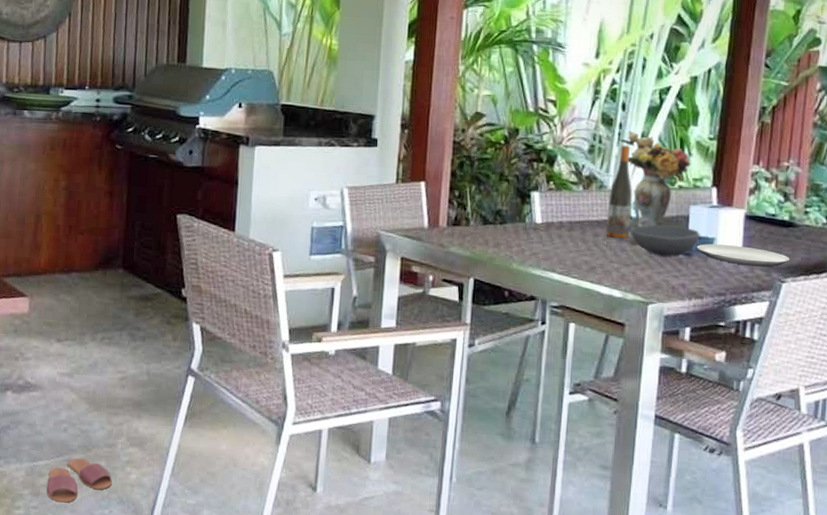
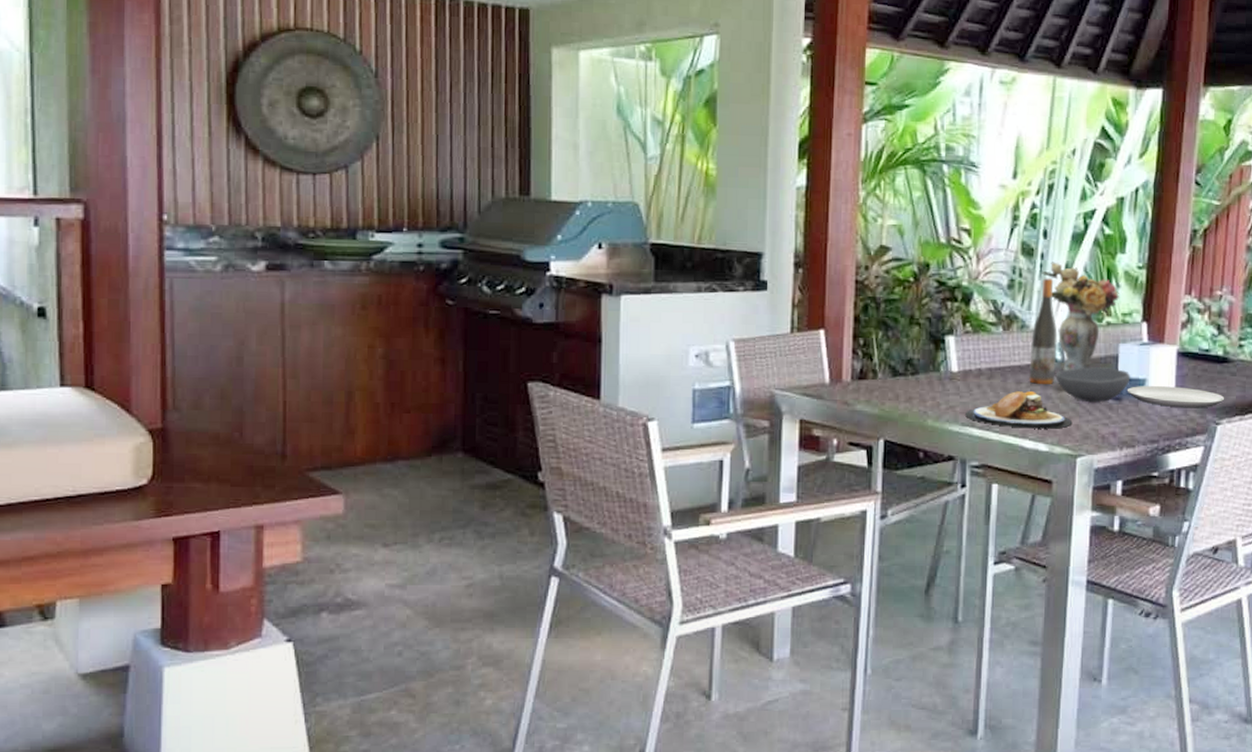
slippers: present [46,457,112,503] -> none [379,685,462,742]
plate: none [547,243,645,278] -> present [965,391,1073,429]

